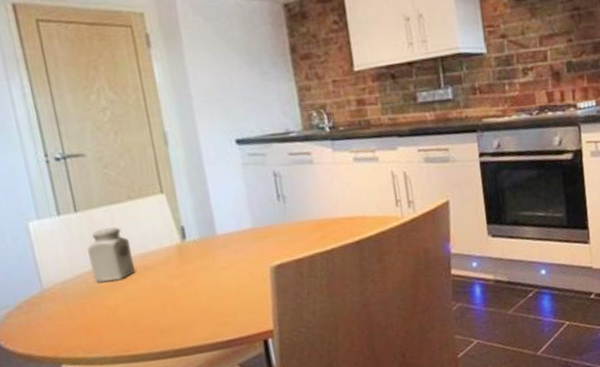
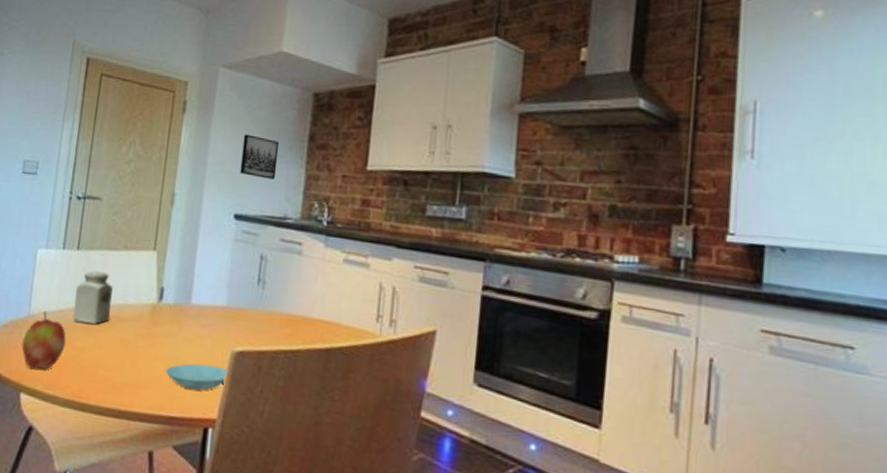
apple: none [44,280,96,340] -> present [21,310,66,370]
saucer: none [209,283,273,312] -> present [165,363,229,390]
wall art: none [222,57,268,100] -> present [239,134,279,179]

